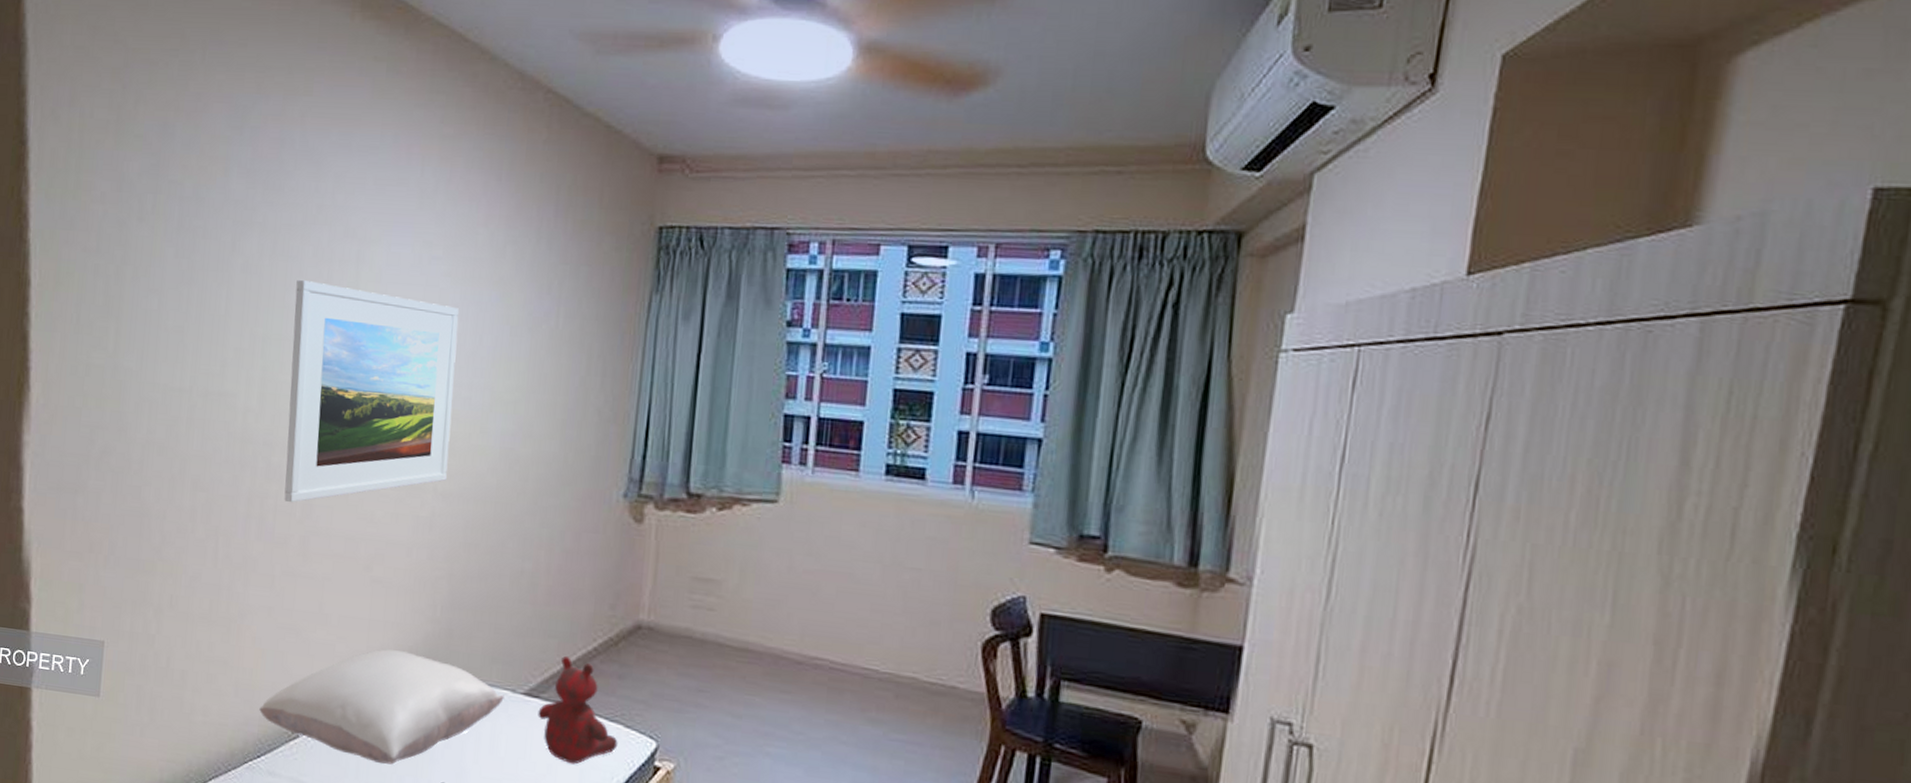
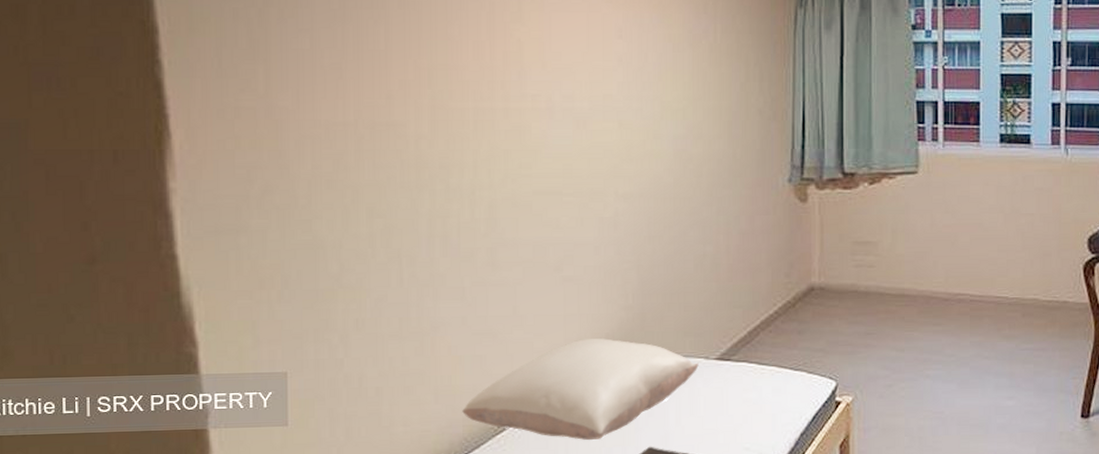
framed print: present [284,279,459,503] -> none [458,12,626,219]
teddy bear: present [538,656,618,765] -> none [731,322,803,411]

